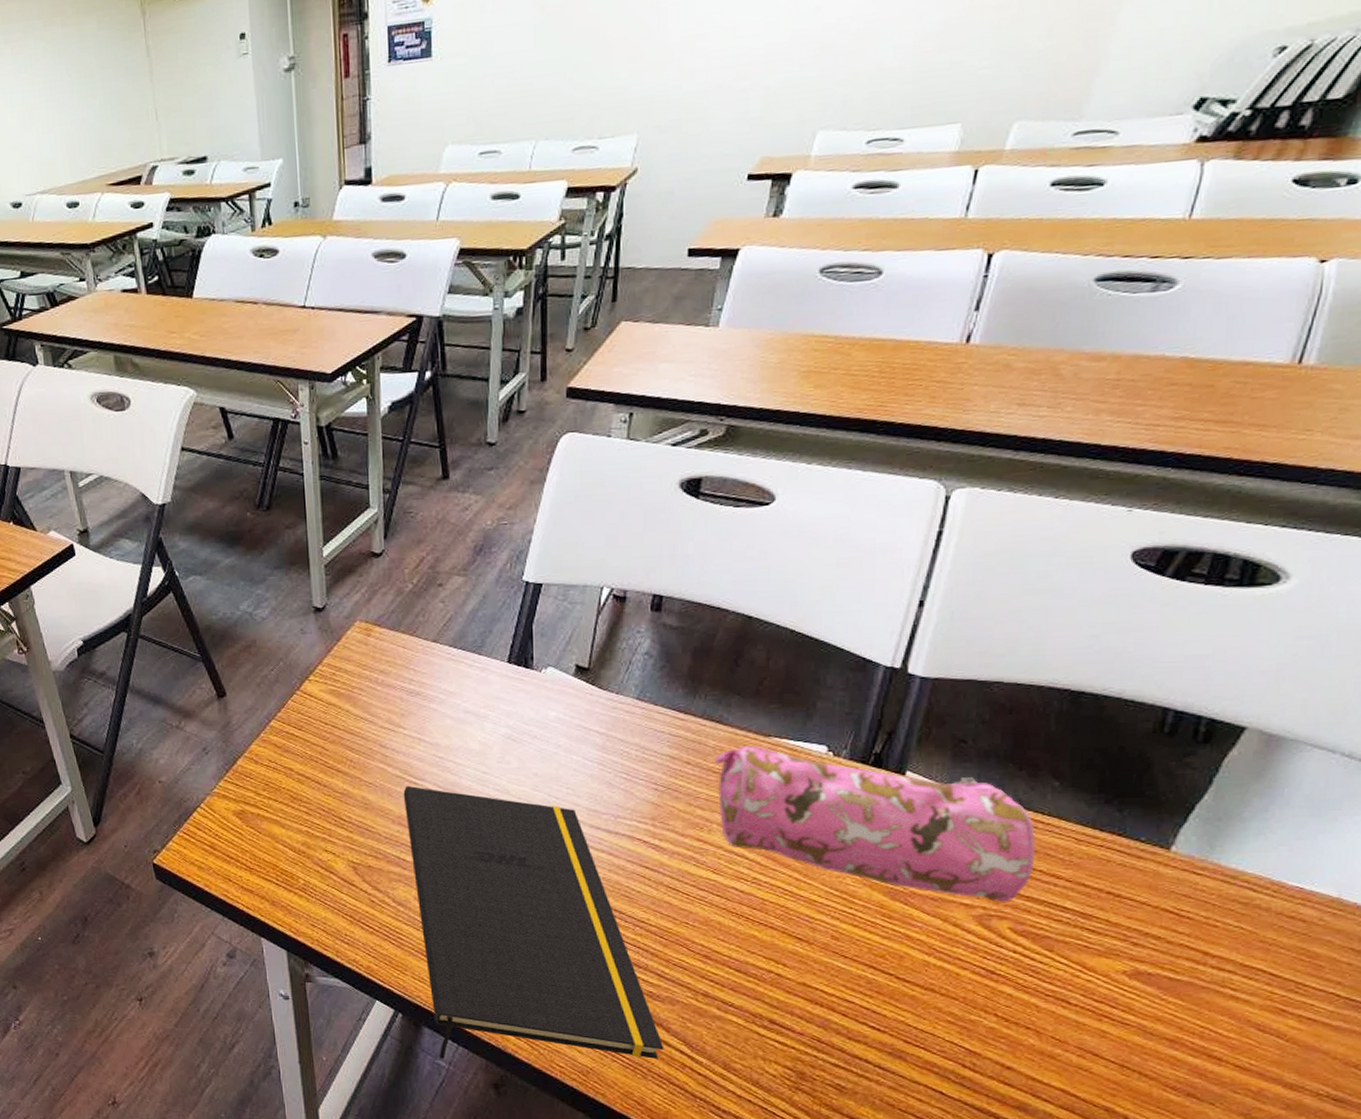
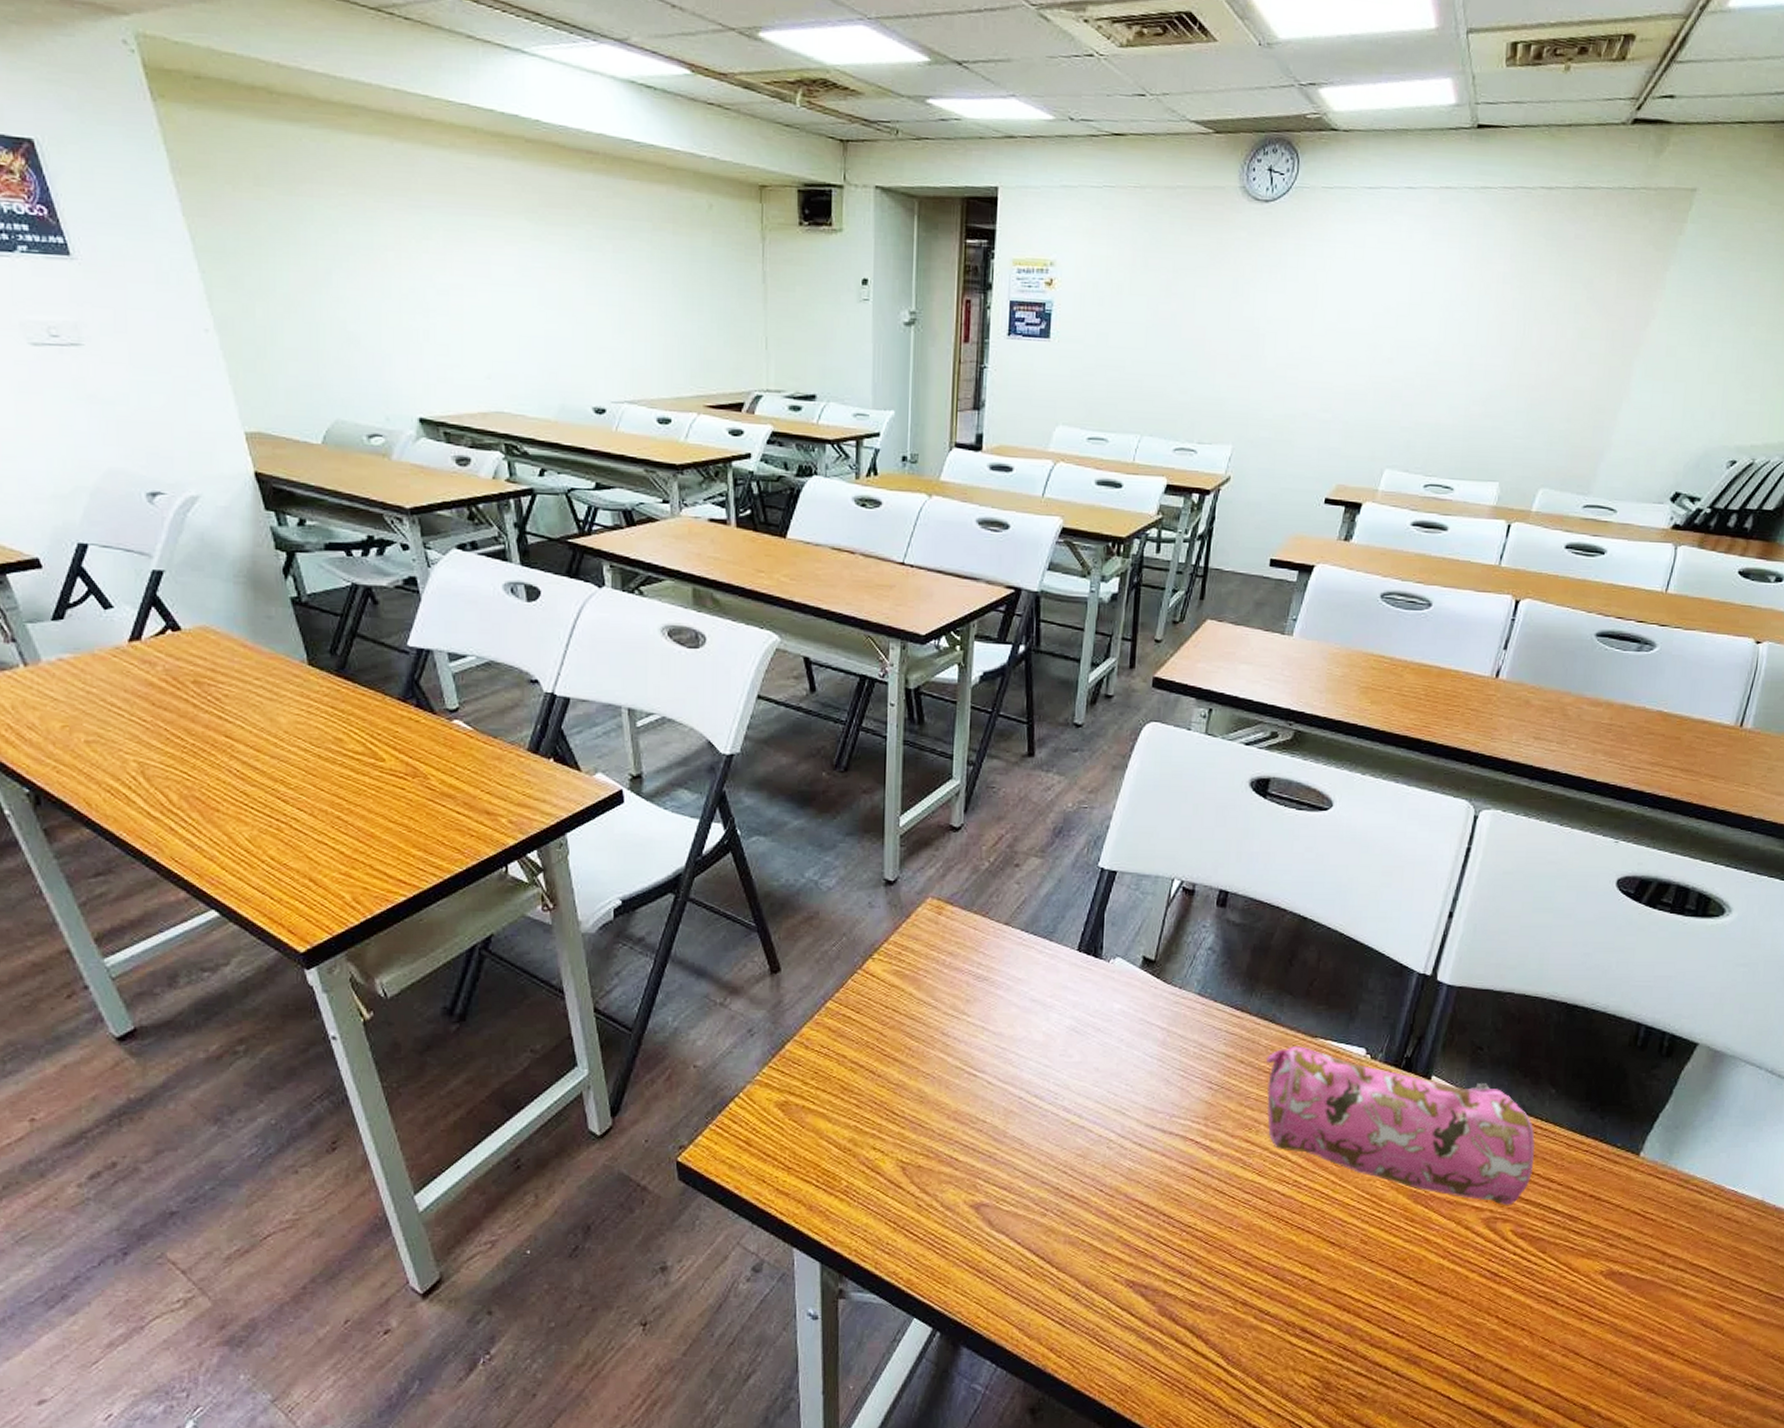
notepad: present [403,785,664,1059] -> none [961,1077,1202,1383]

